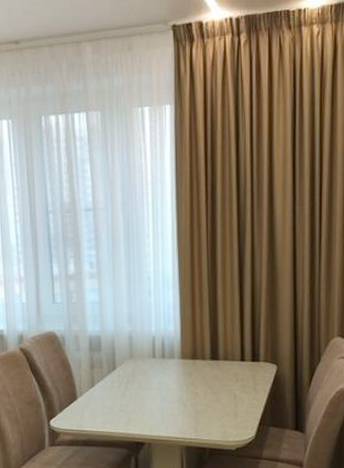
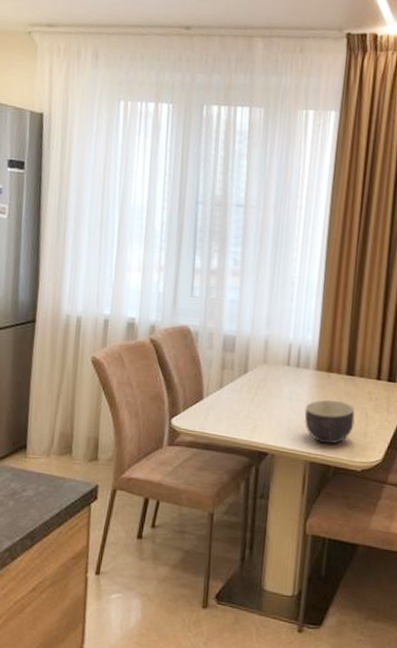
bowl: none [175,385,224,428] -> present [304,399,355,444]

